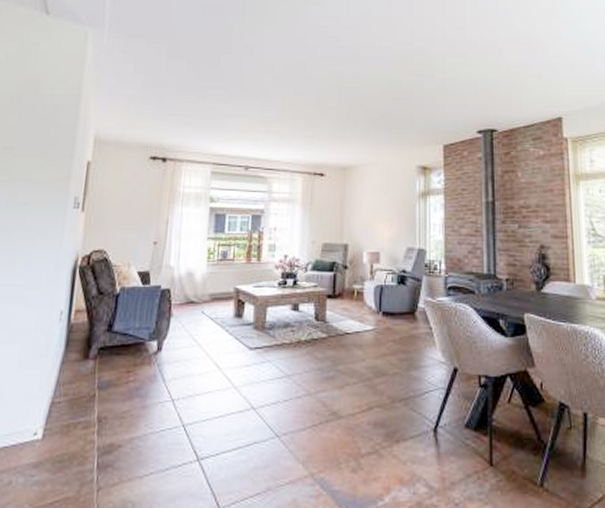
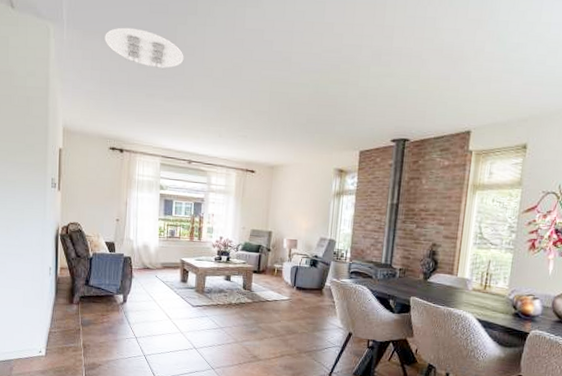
ceiling light: none [151,29,241,70] -> present [105,27,184,70]

